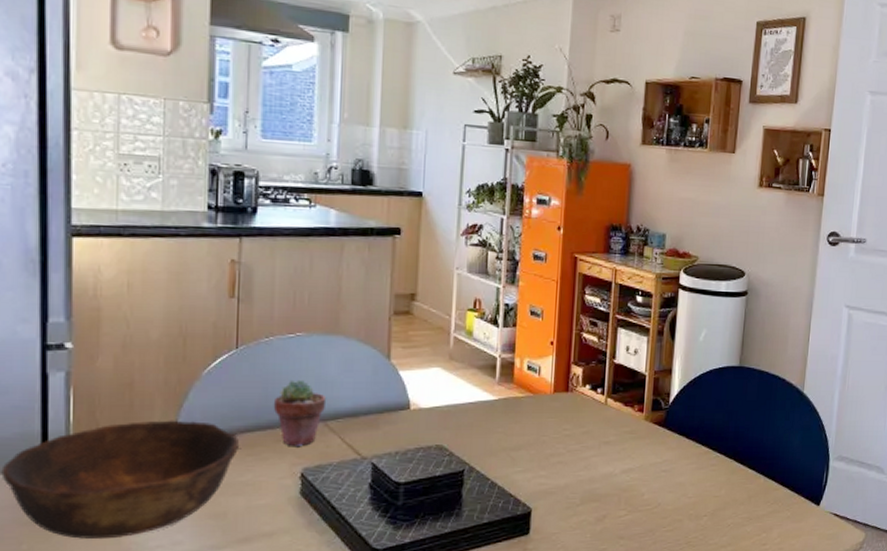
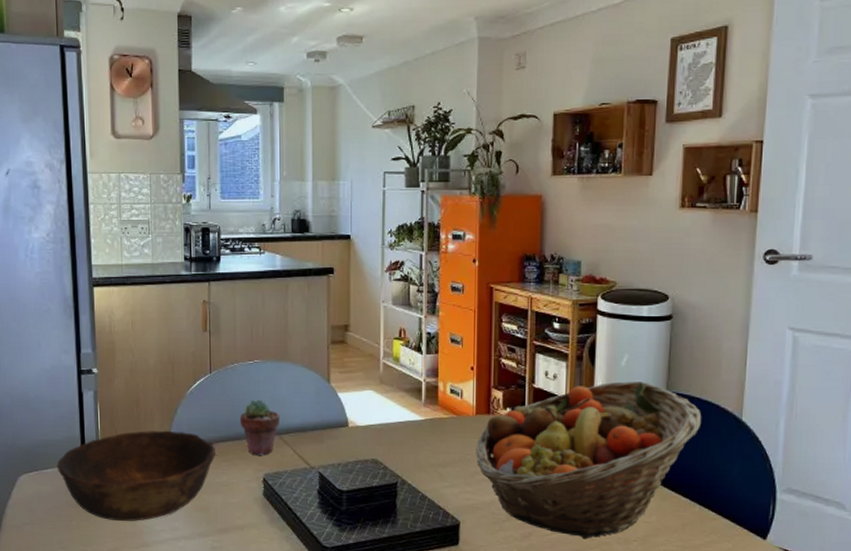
fruit basket: none [552,356,770,518] -> present [476,381,702,539]

